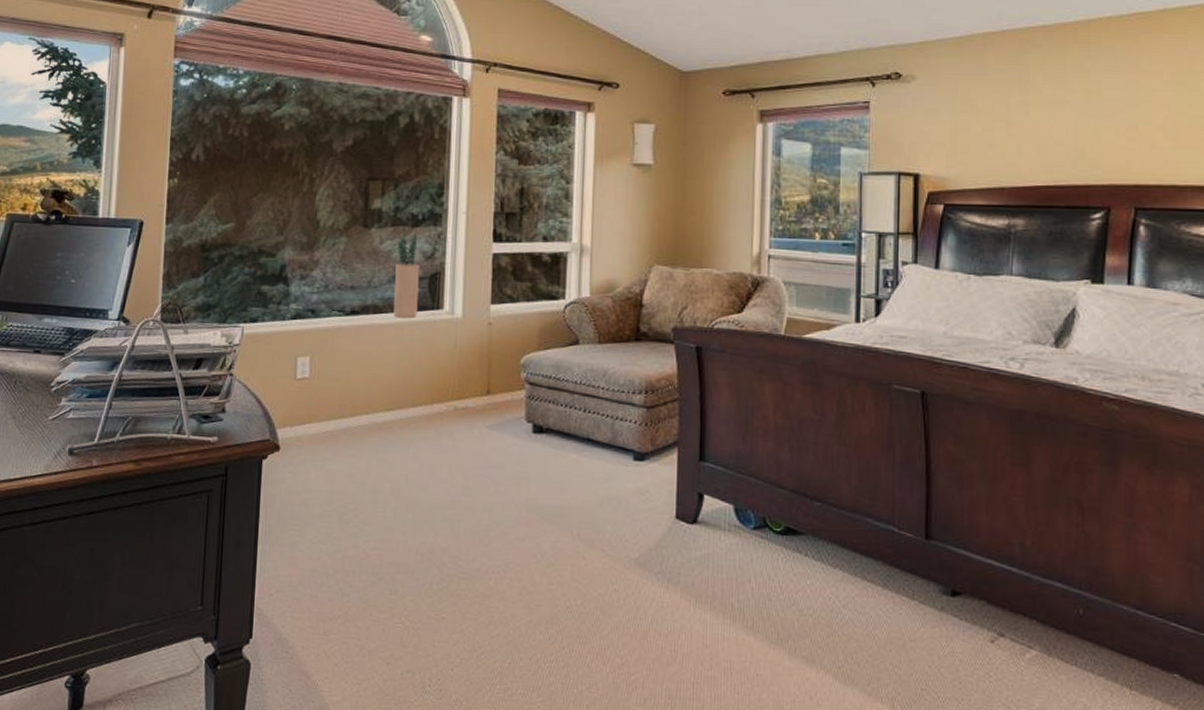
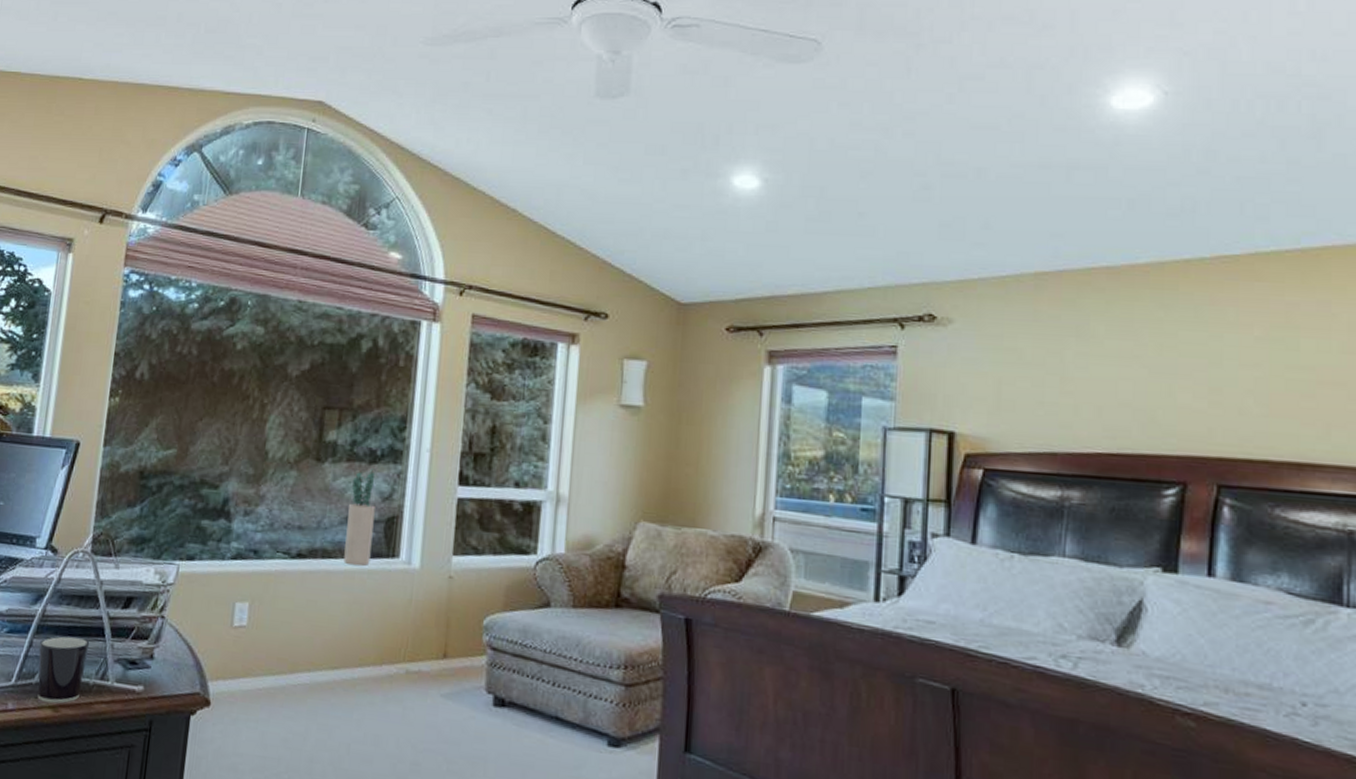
mug: none [118,397,165,459] -> present [37,636,90,705]

